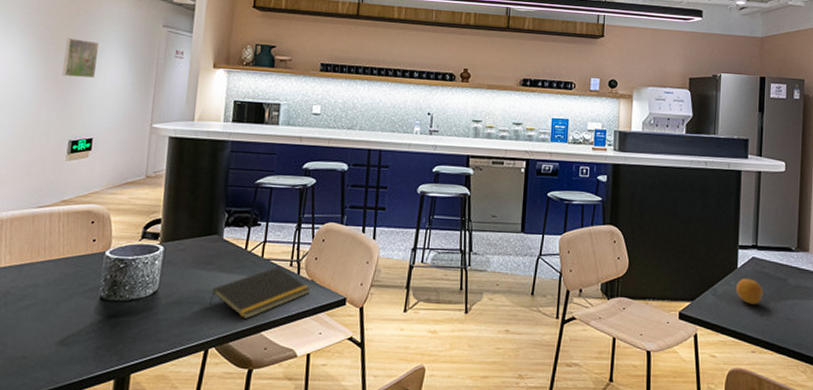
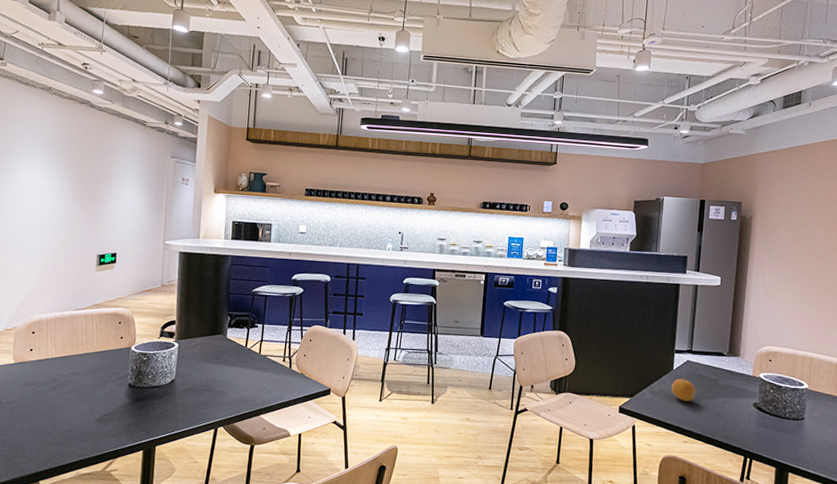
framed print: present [62,37,100,78] -> none [89,167,119,202]
notepad: present [209,266,310,320] -> none [217,361,300,405]

